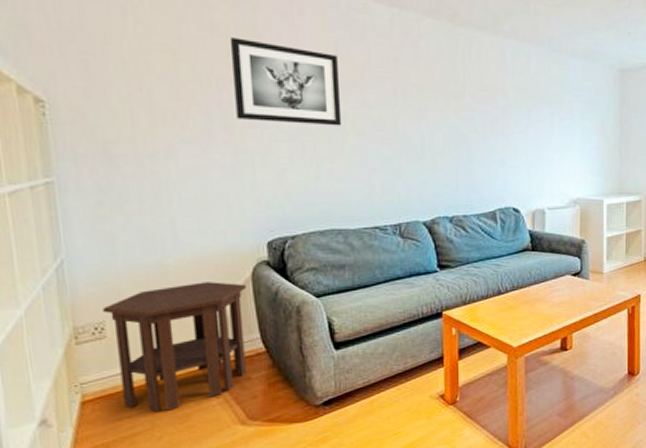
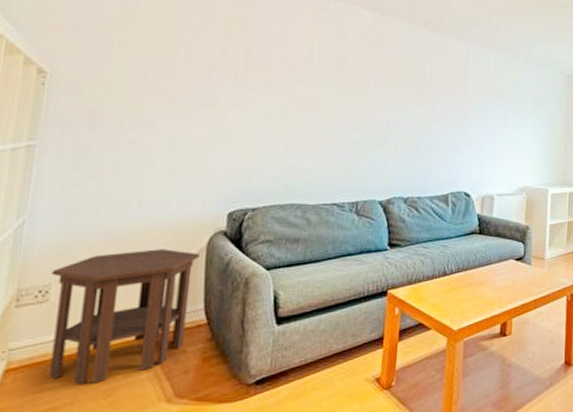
wall art: present [229,37,342,126] -> none [221,28,321,110]

